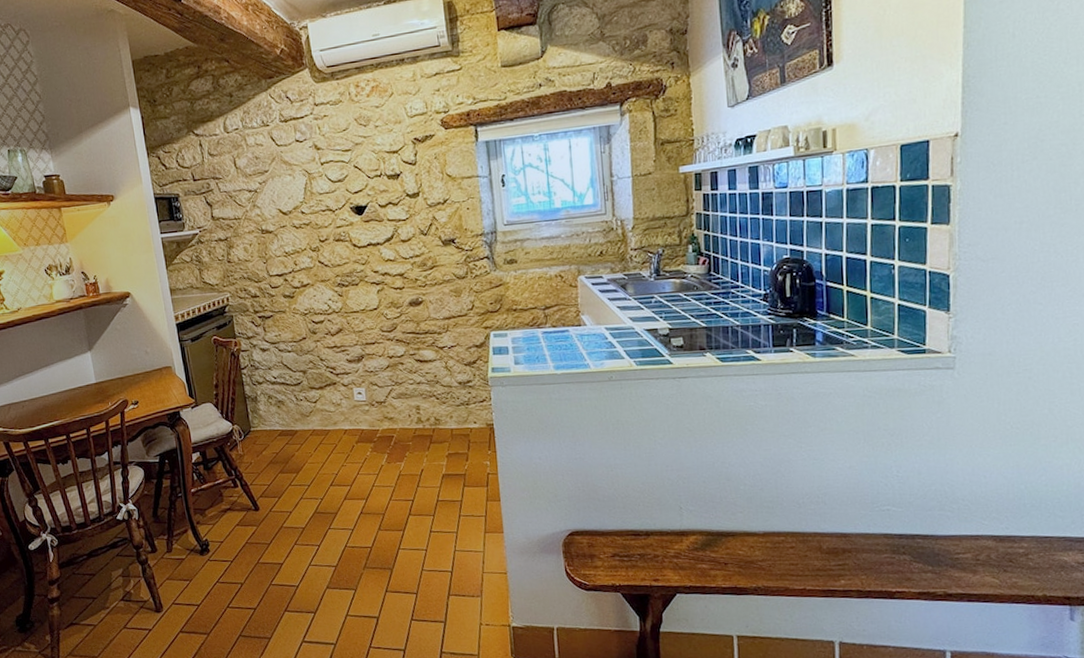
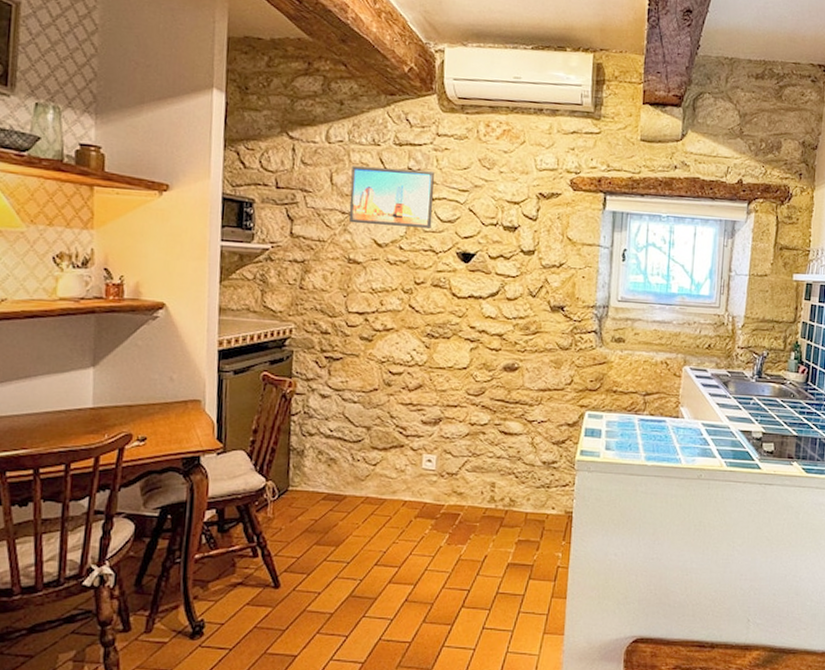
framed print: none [250,139,325,199] -> present [349,166,434,228]

